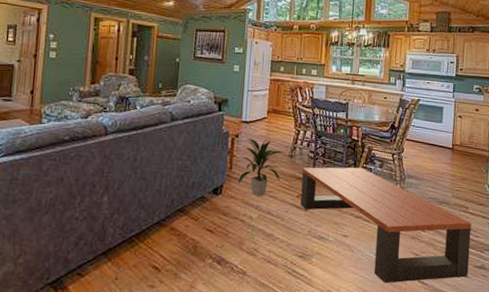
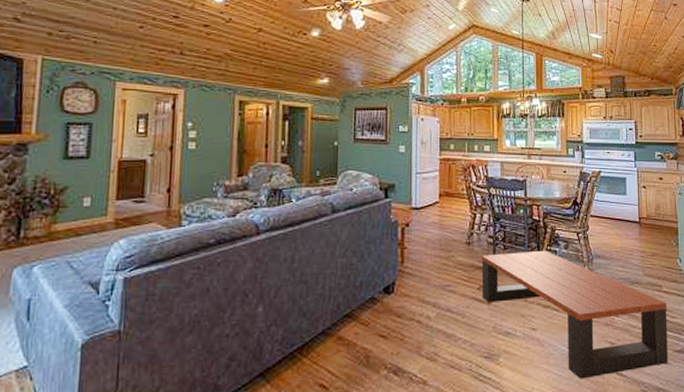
indoor plant: present [237,137,285,197] -> none [411,226,461,293]

